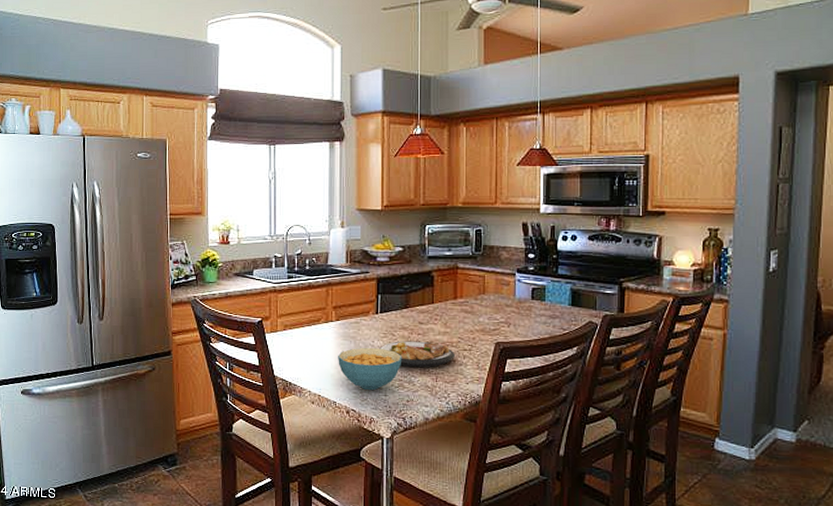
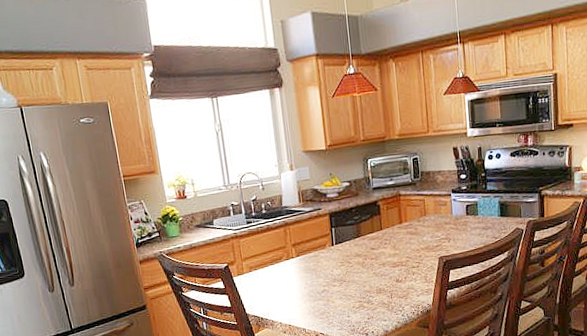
cereal bowl: present [338,347,402,391] -> none [302,276,360,315]
plate: present [379,341,456,368] -> none [338,264,406,289]

